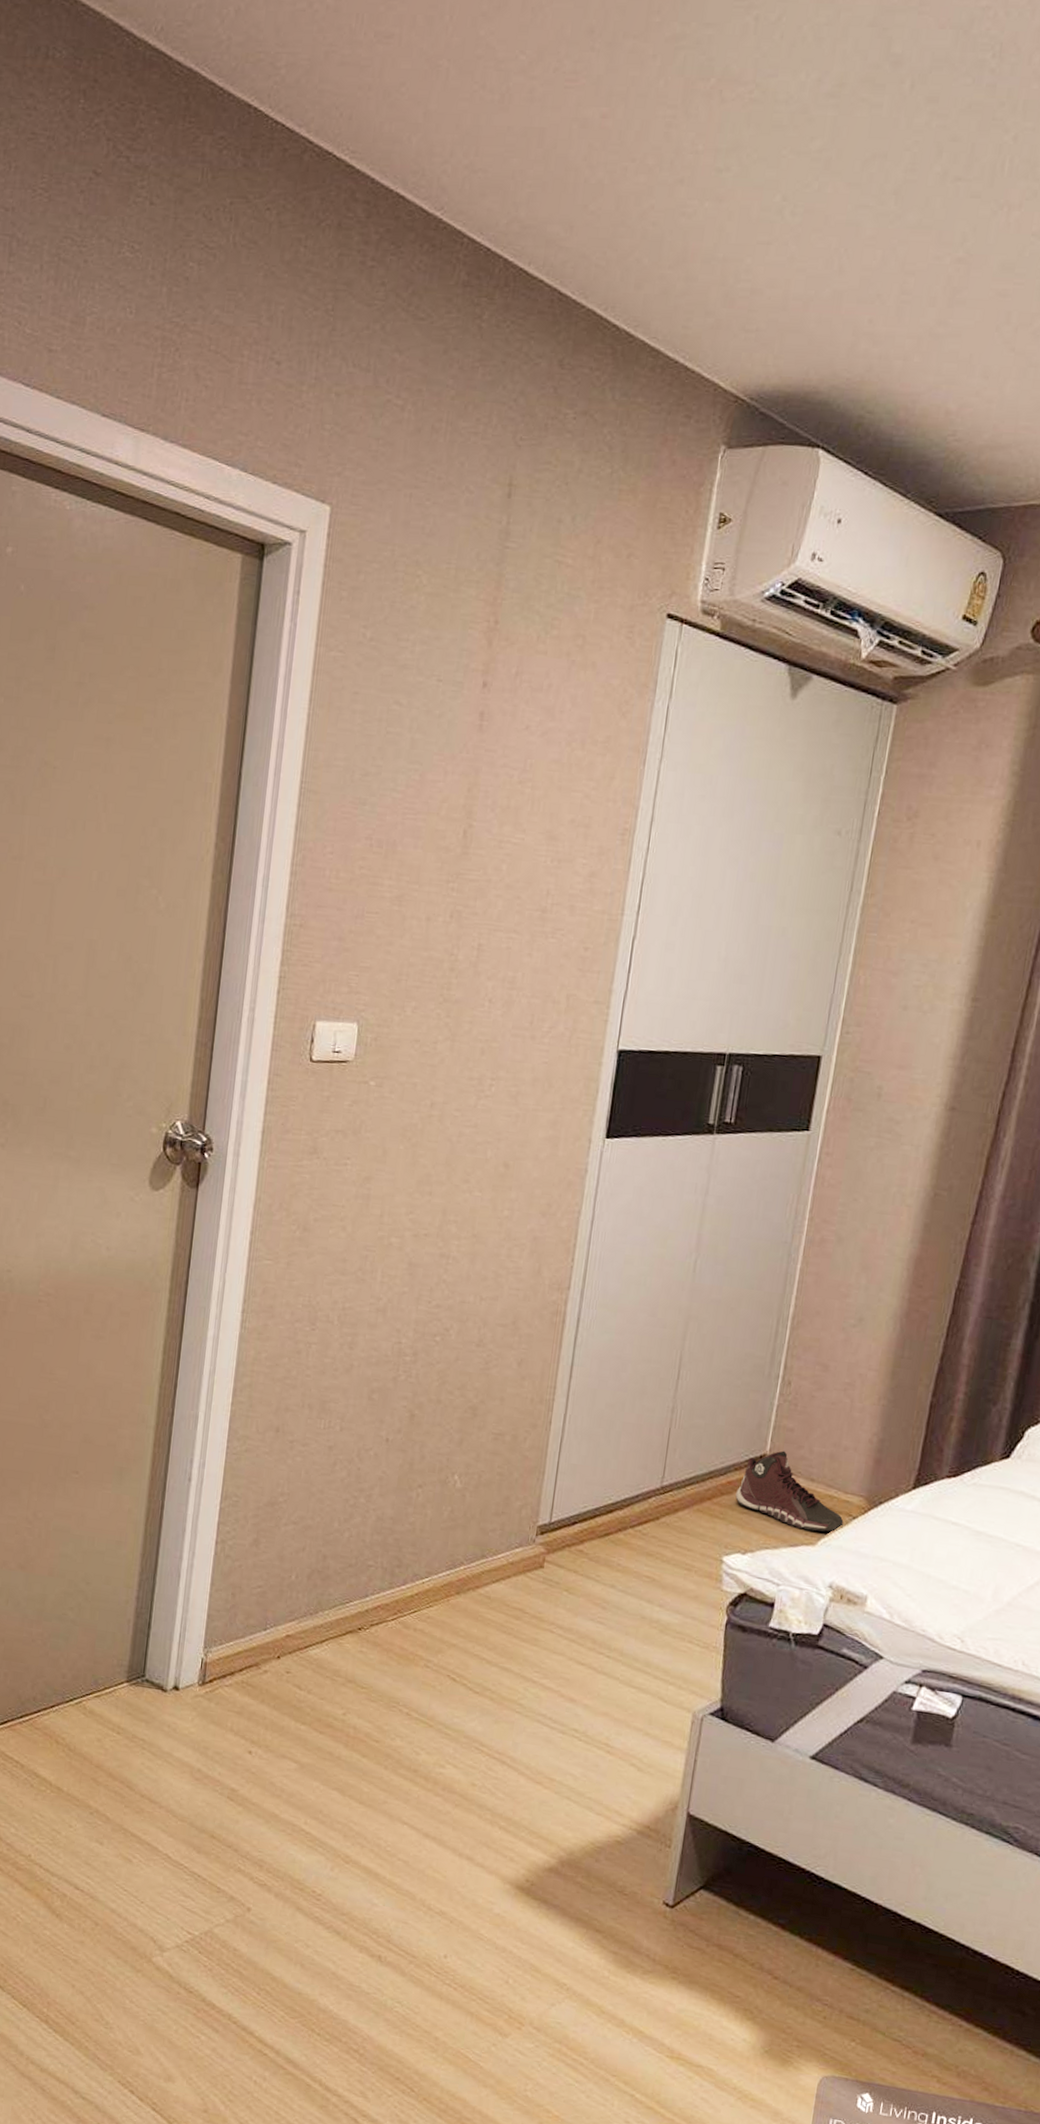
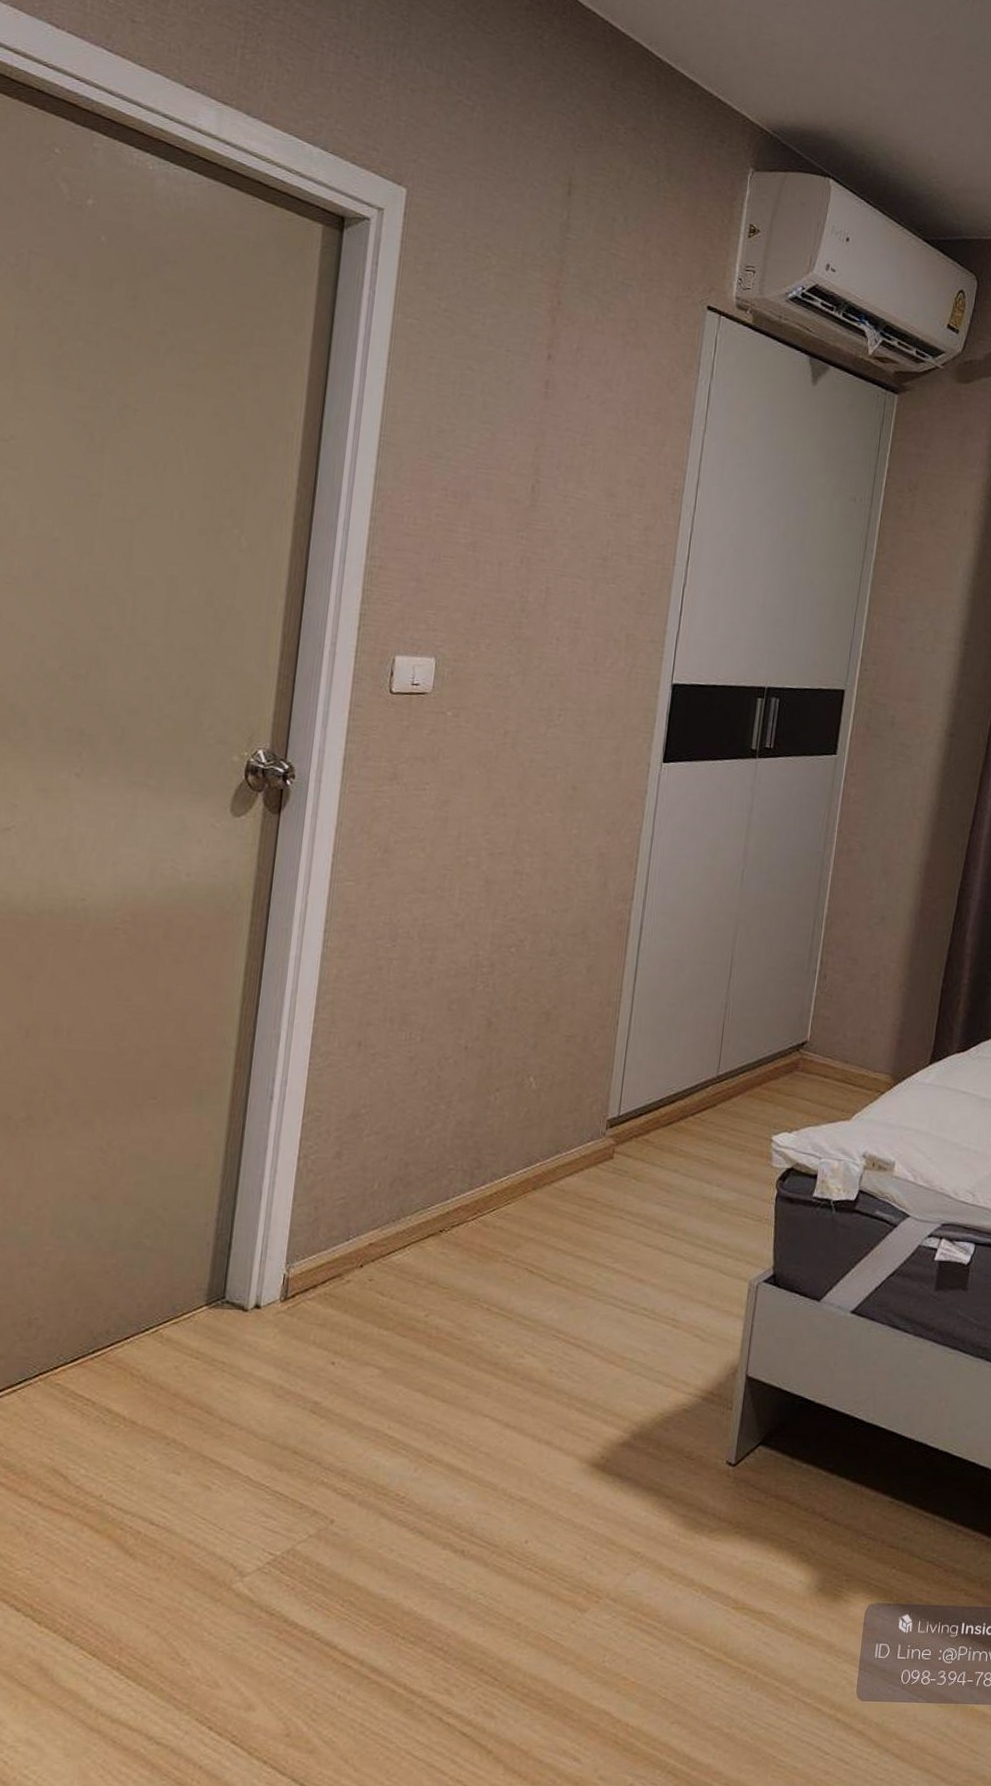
sneaker: present [735,1450,844,1532] -> none [782,1037,874,1108]

